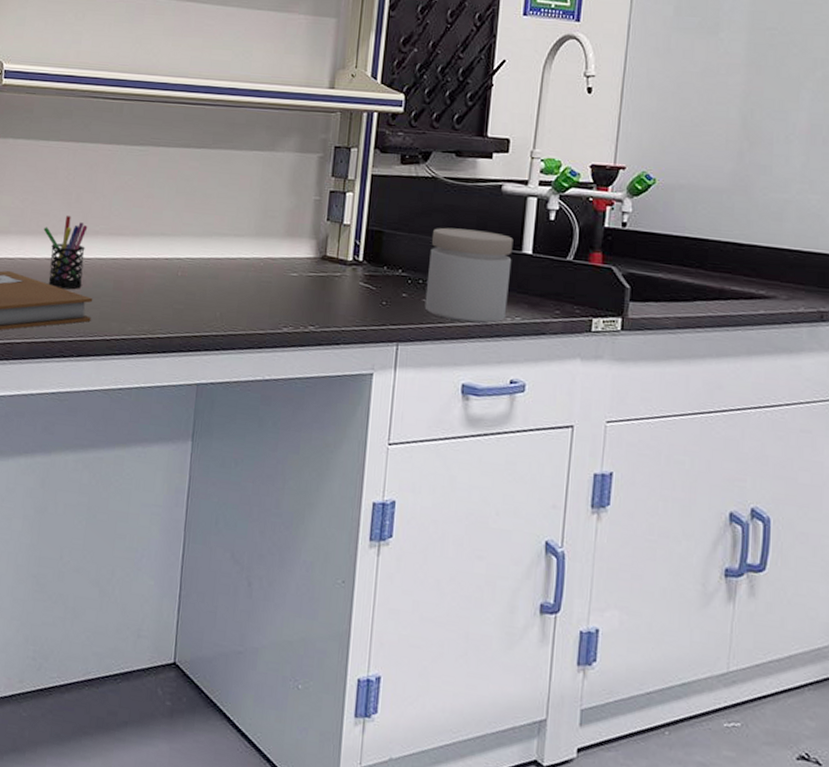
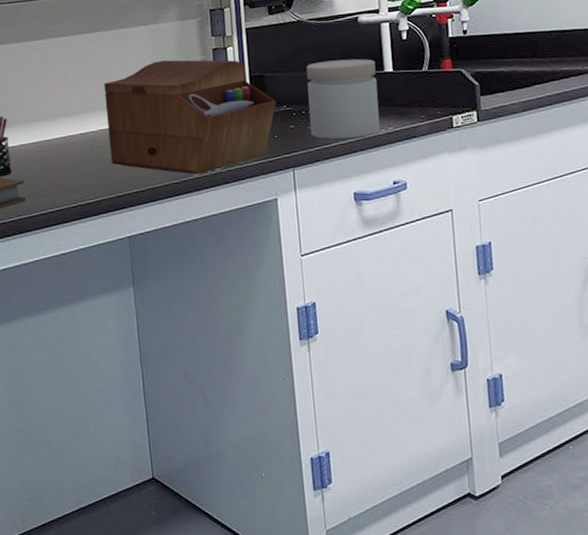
sewing box: none [193,193,392,330] -> present [104,60,277,175]

